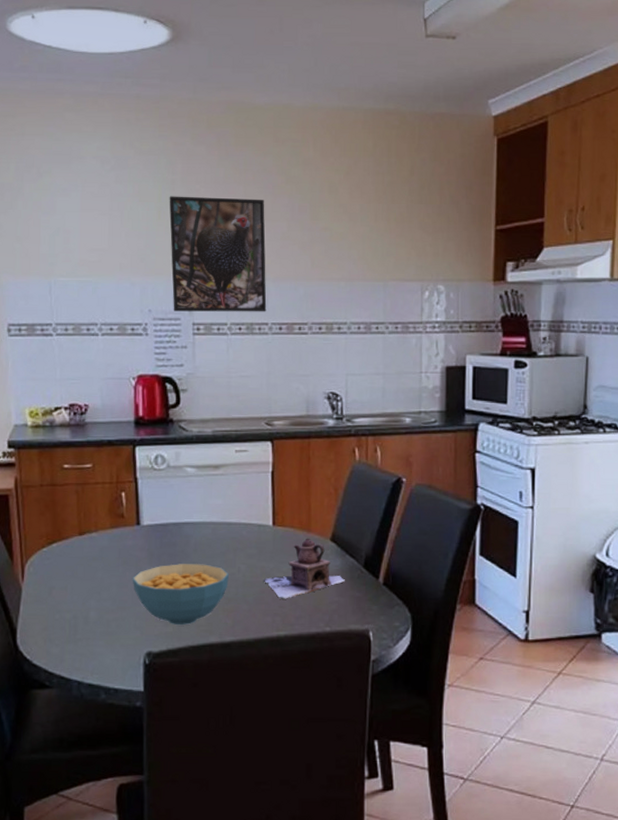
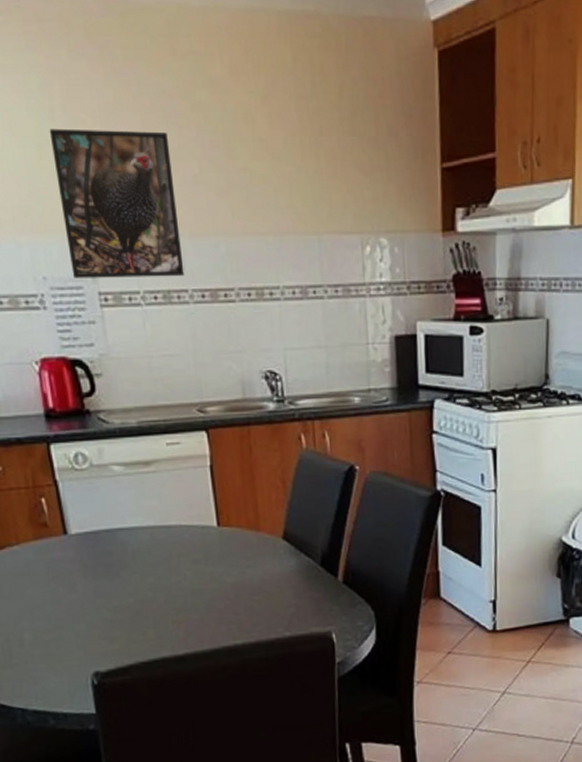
cereal bowl: present [132,564,229,625] -> none [66,573,175,641]
teapot: present [263,538,345,600] -> none [212,537,302,607]

